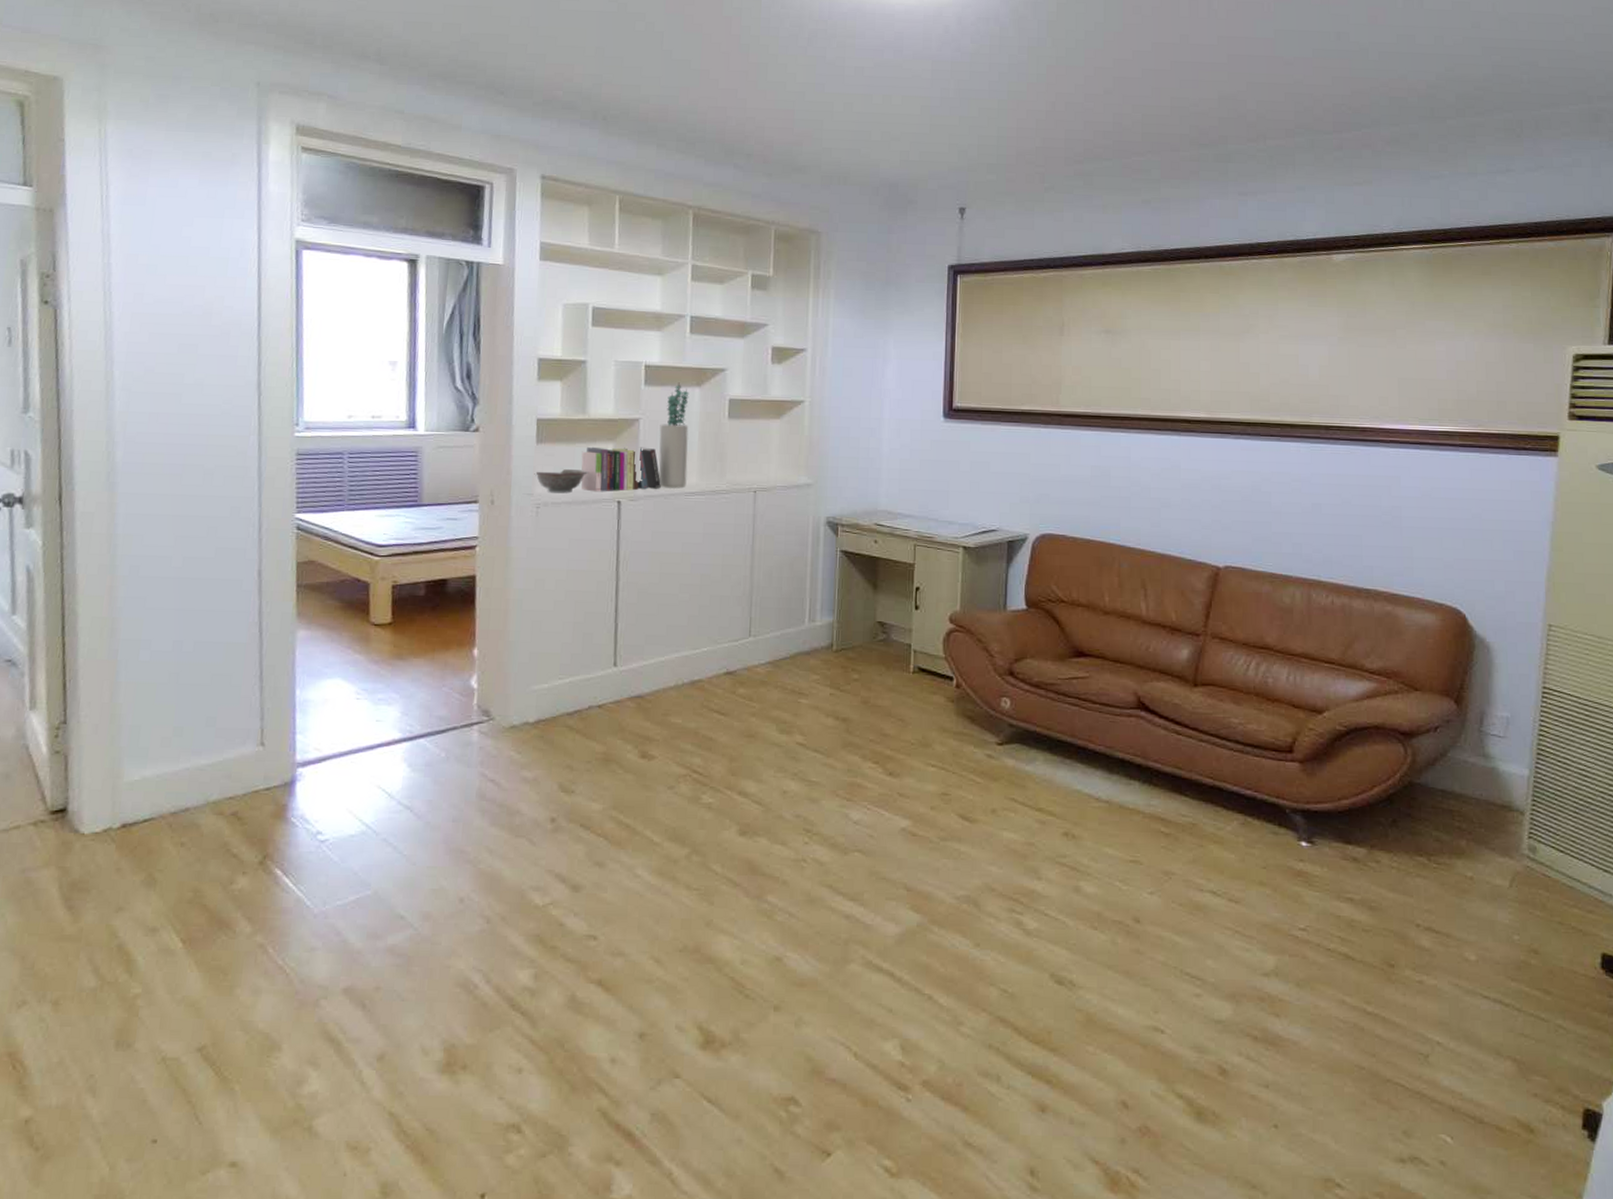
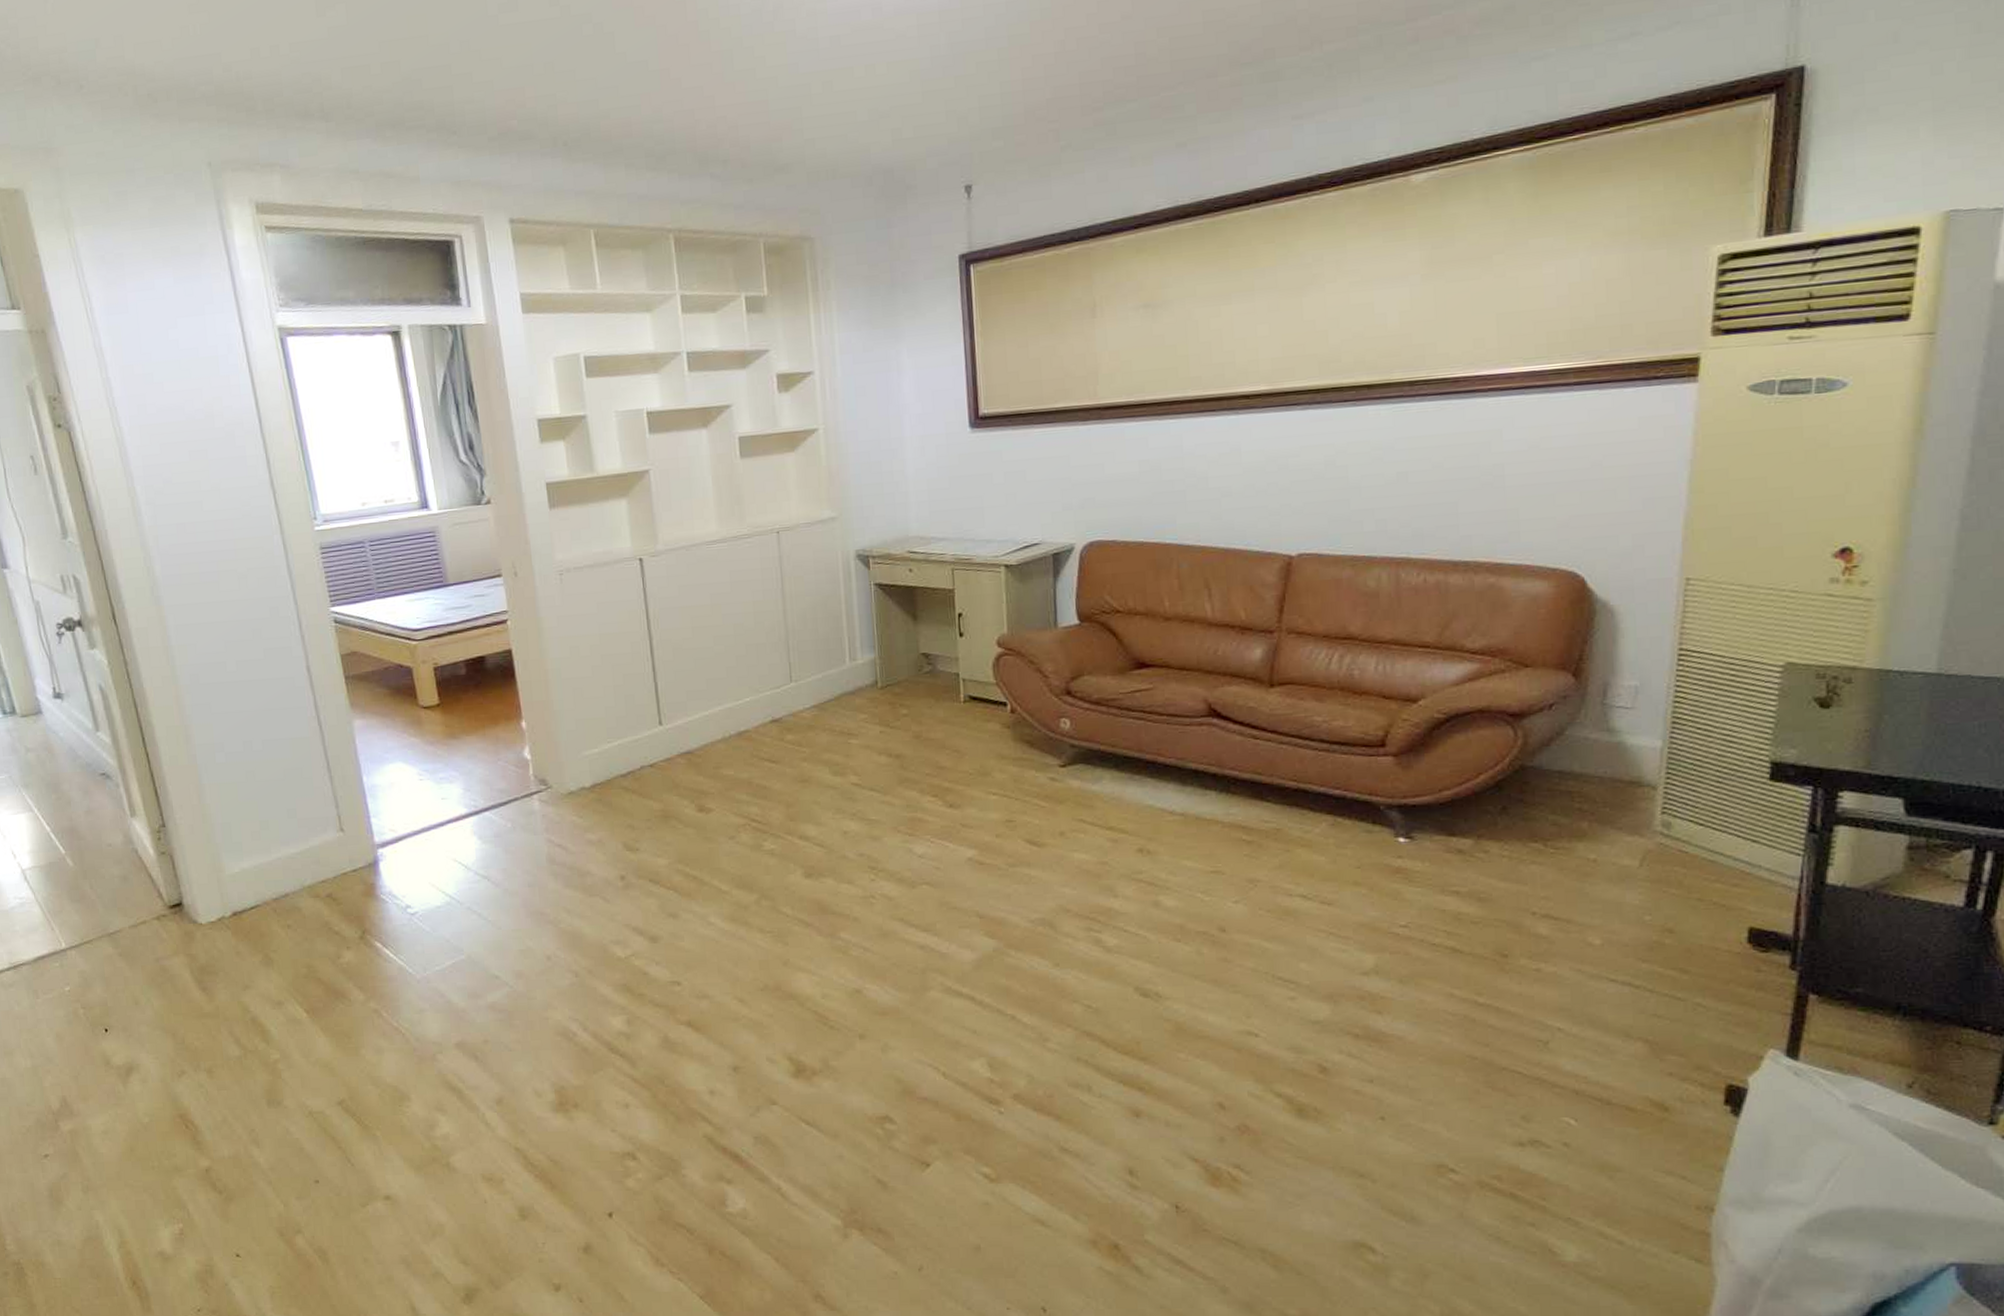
decorative bowl: present [534,468,589,494] -> none [552,530,606,558]
books: present [580,446,661,492] -> none [596,499,681,552]
vase: present [658,382,689,490] -> none [671,426,707,540]

